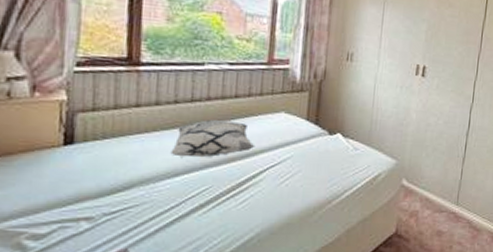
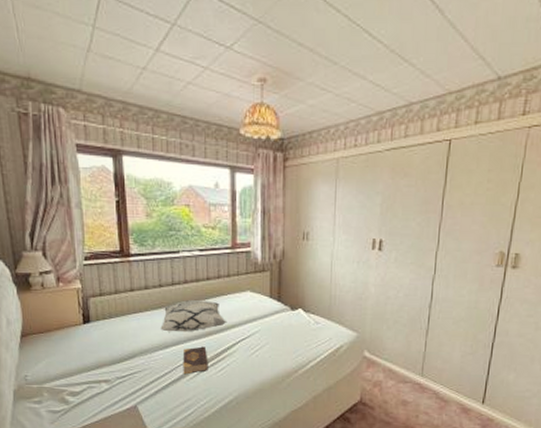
book: none [194,174,228,207] -> present [183,346,208,374]

